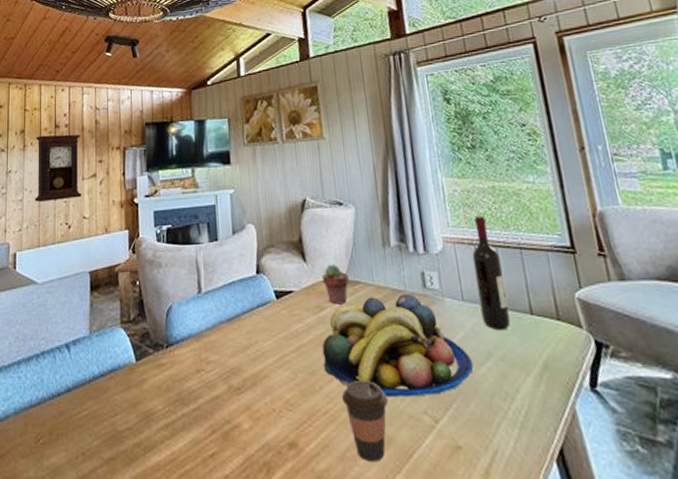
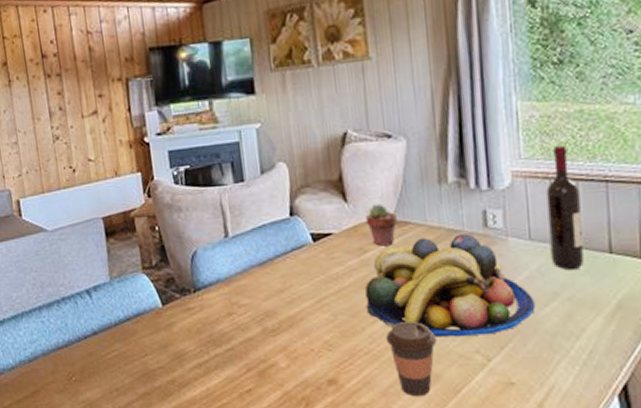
pendulum clock: present [34,134,82,202] -> none [21,65,84,144]

